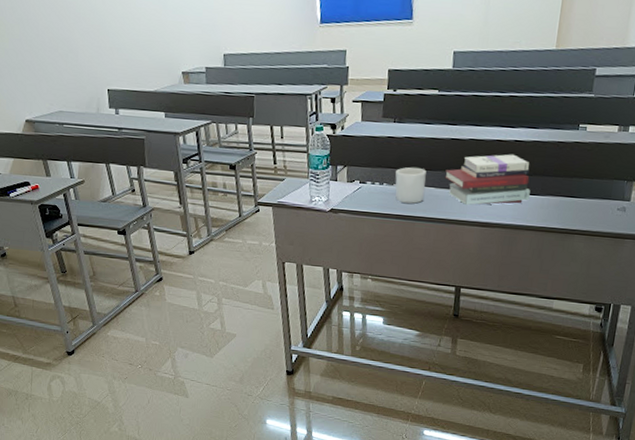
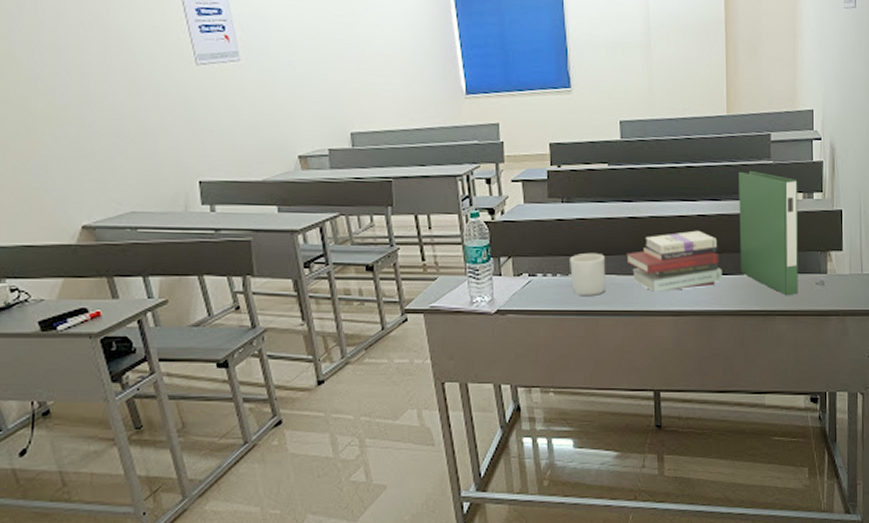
binder: none [548,102,616,218] -> present [739,170,799,296]

